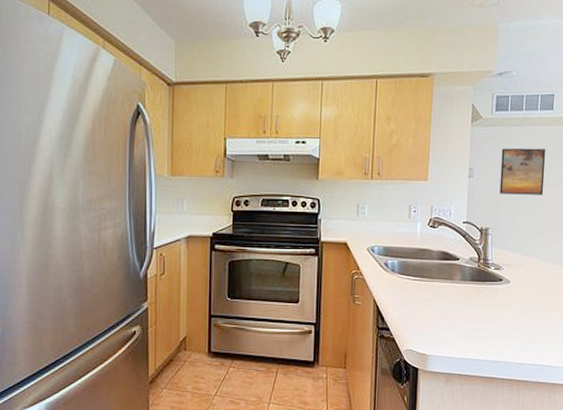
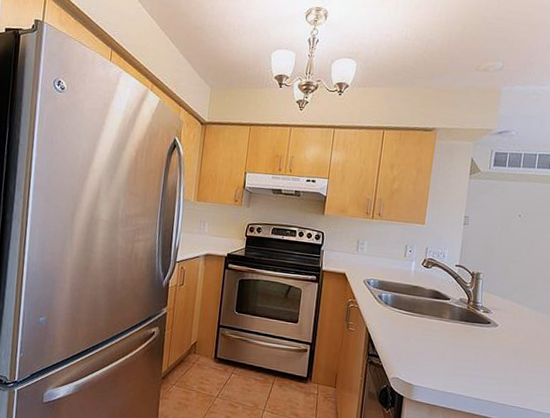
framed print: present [499,148,546,195] -> none [492,200,541,247]

